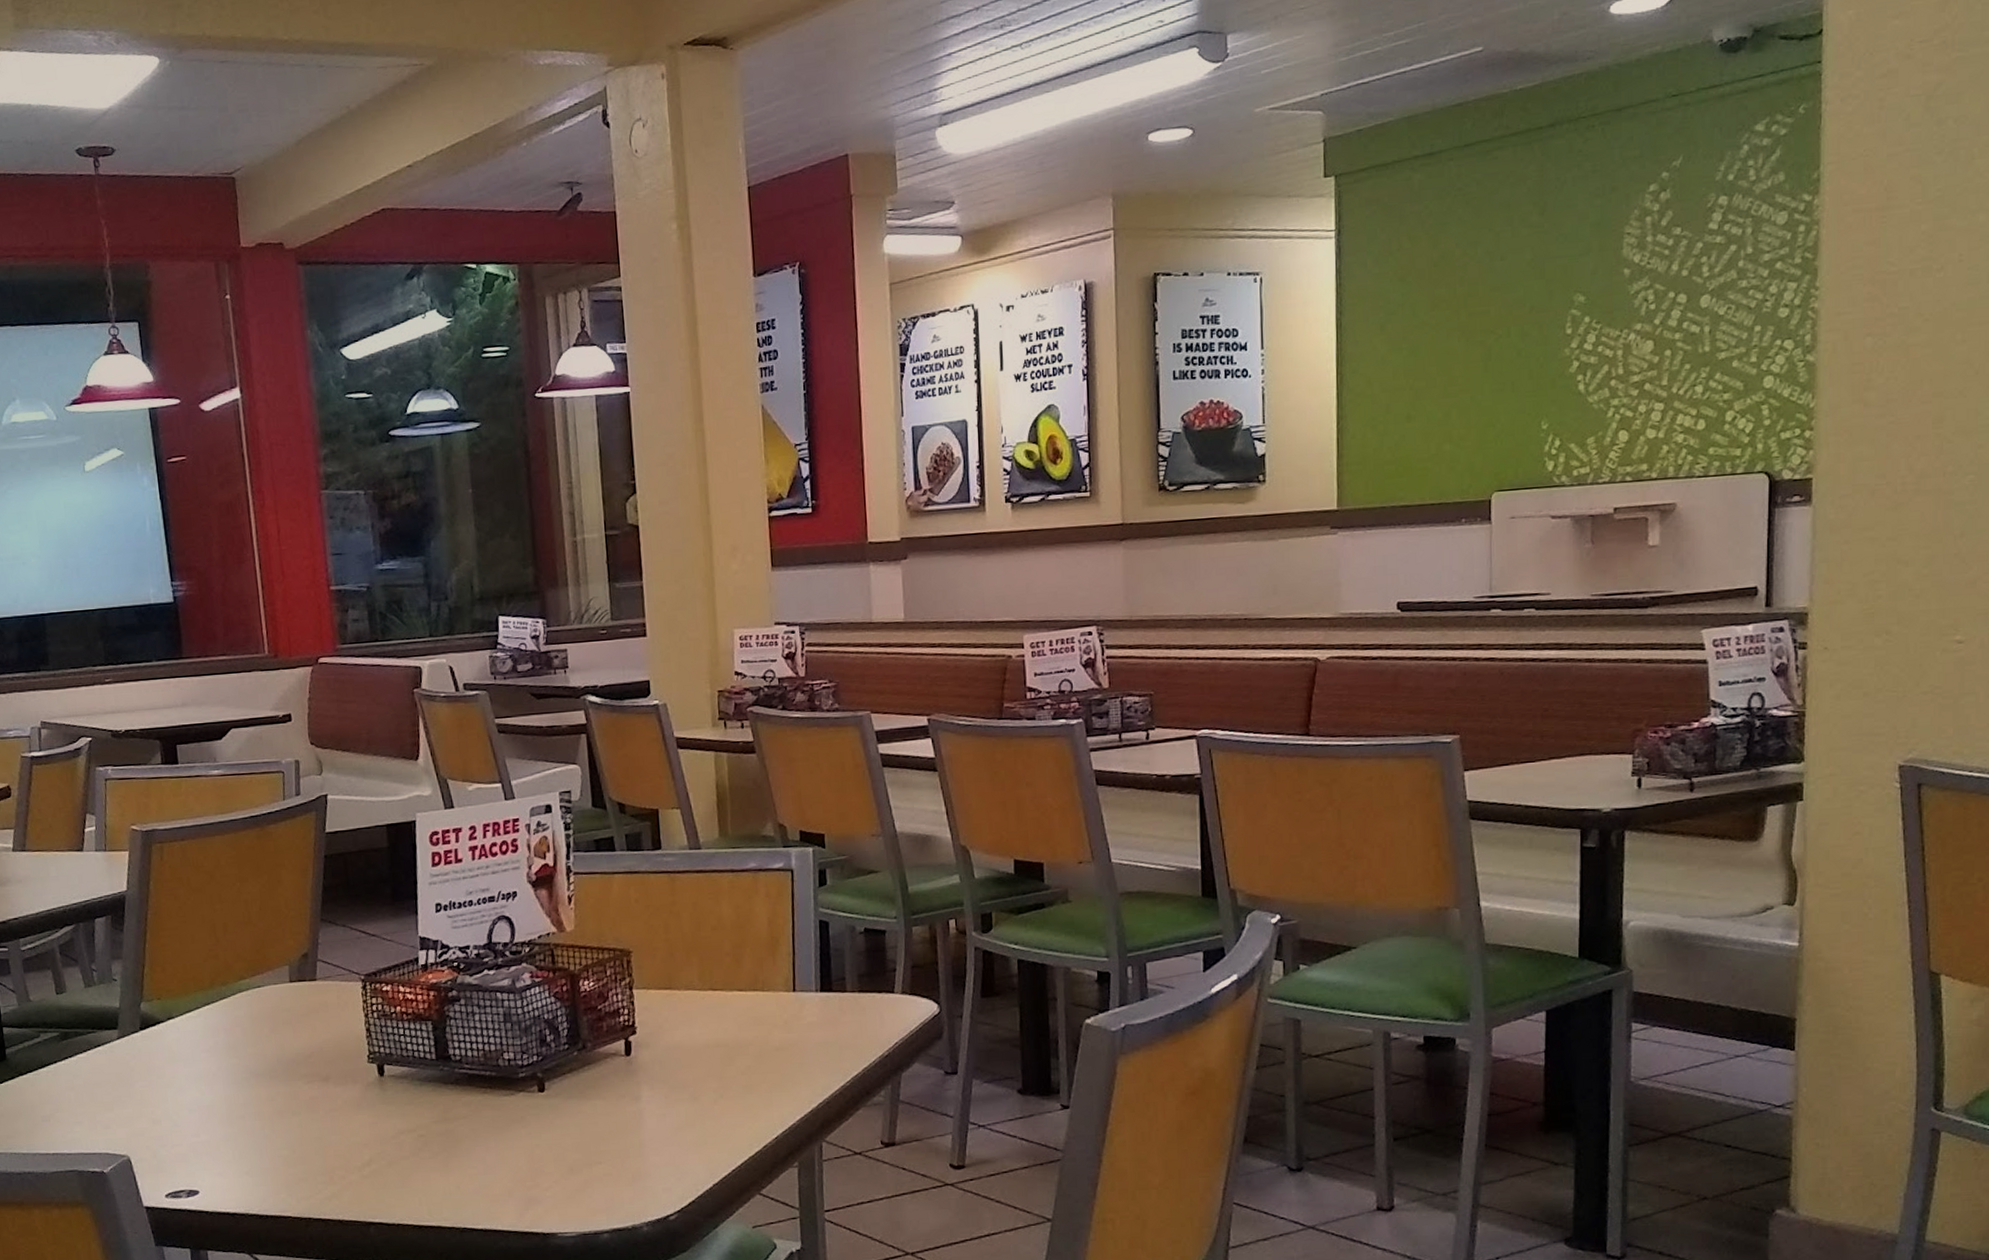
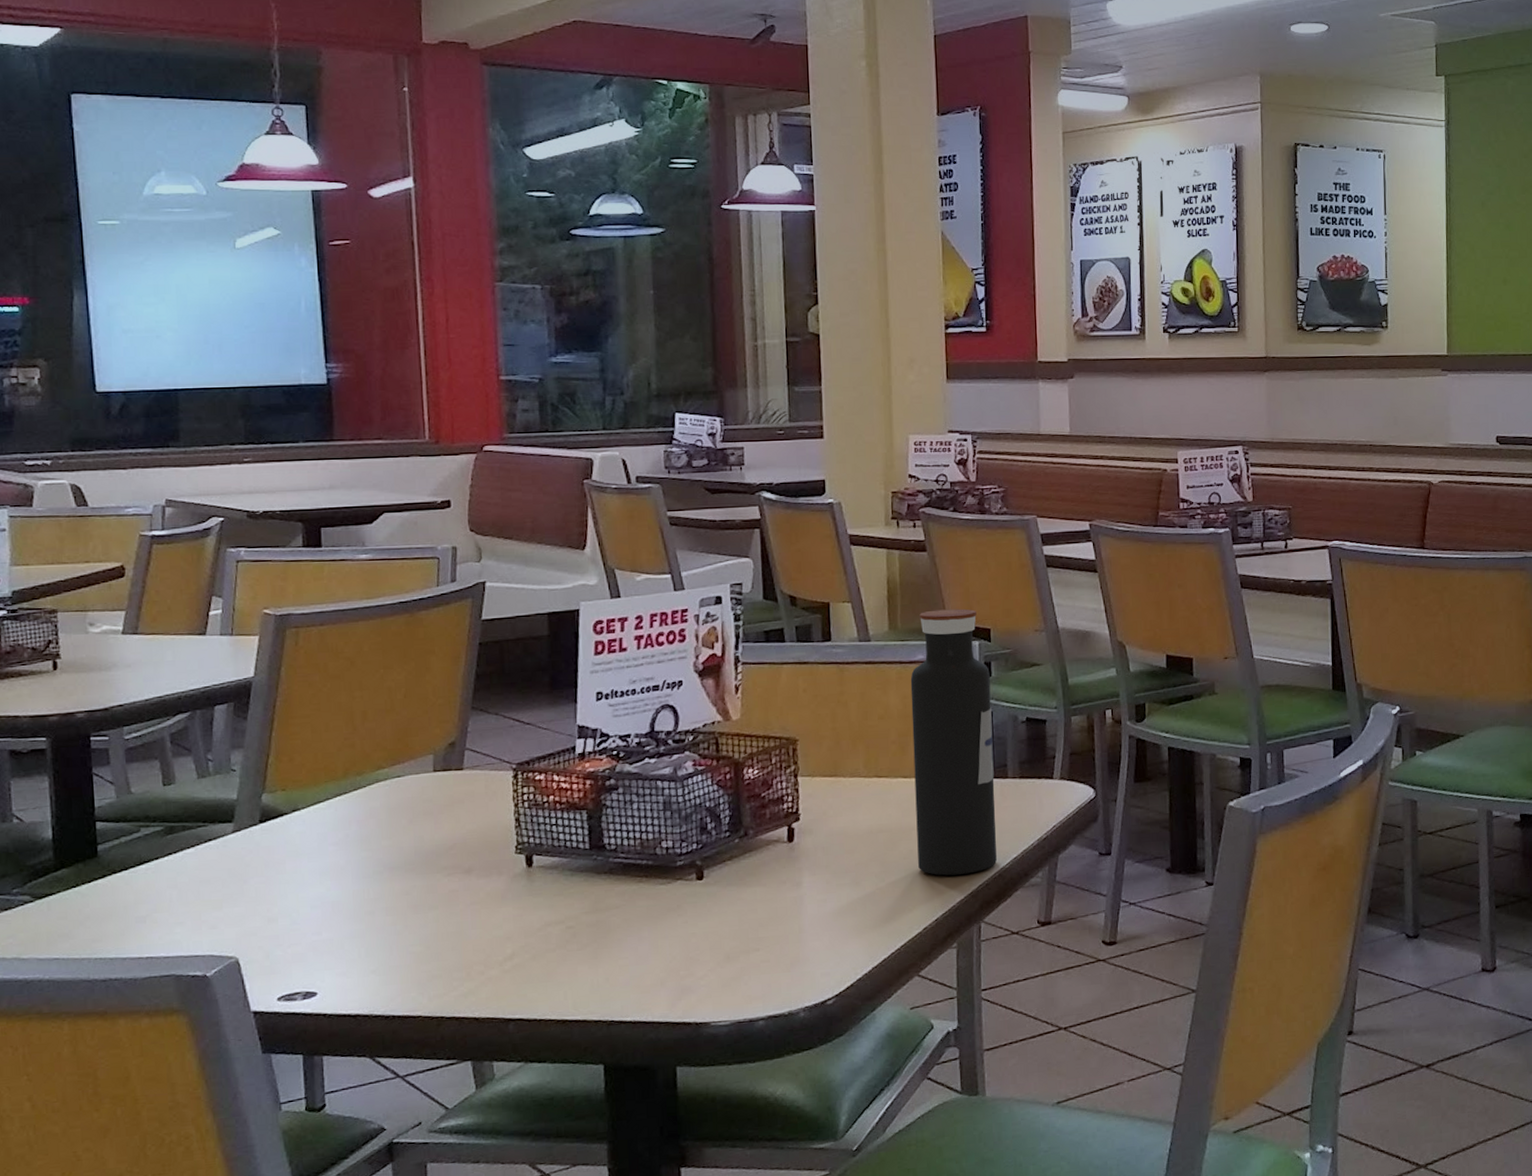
water bottle: none [743,813,837,1093] -> present [910,608,997,876]

